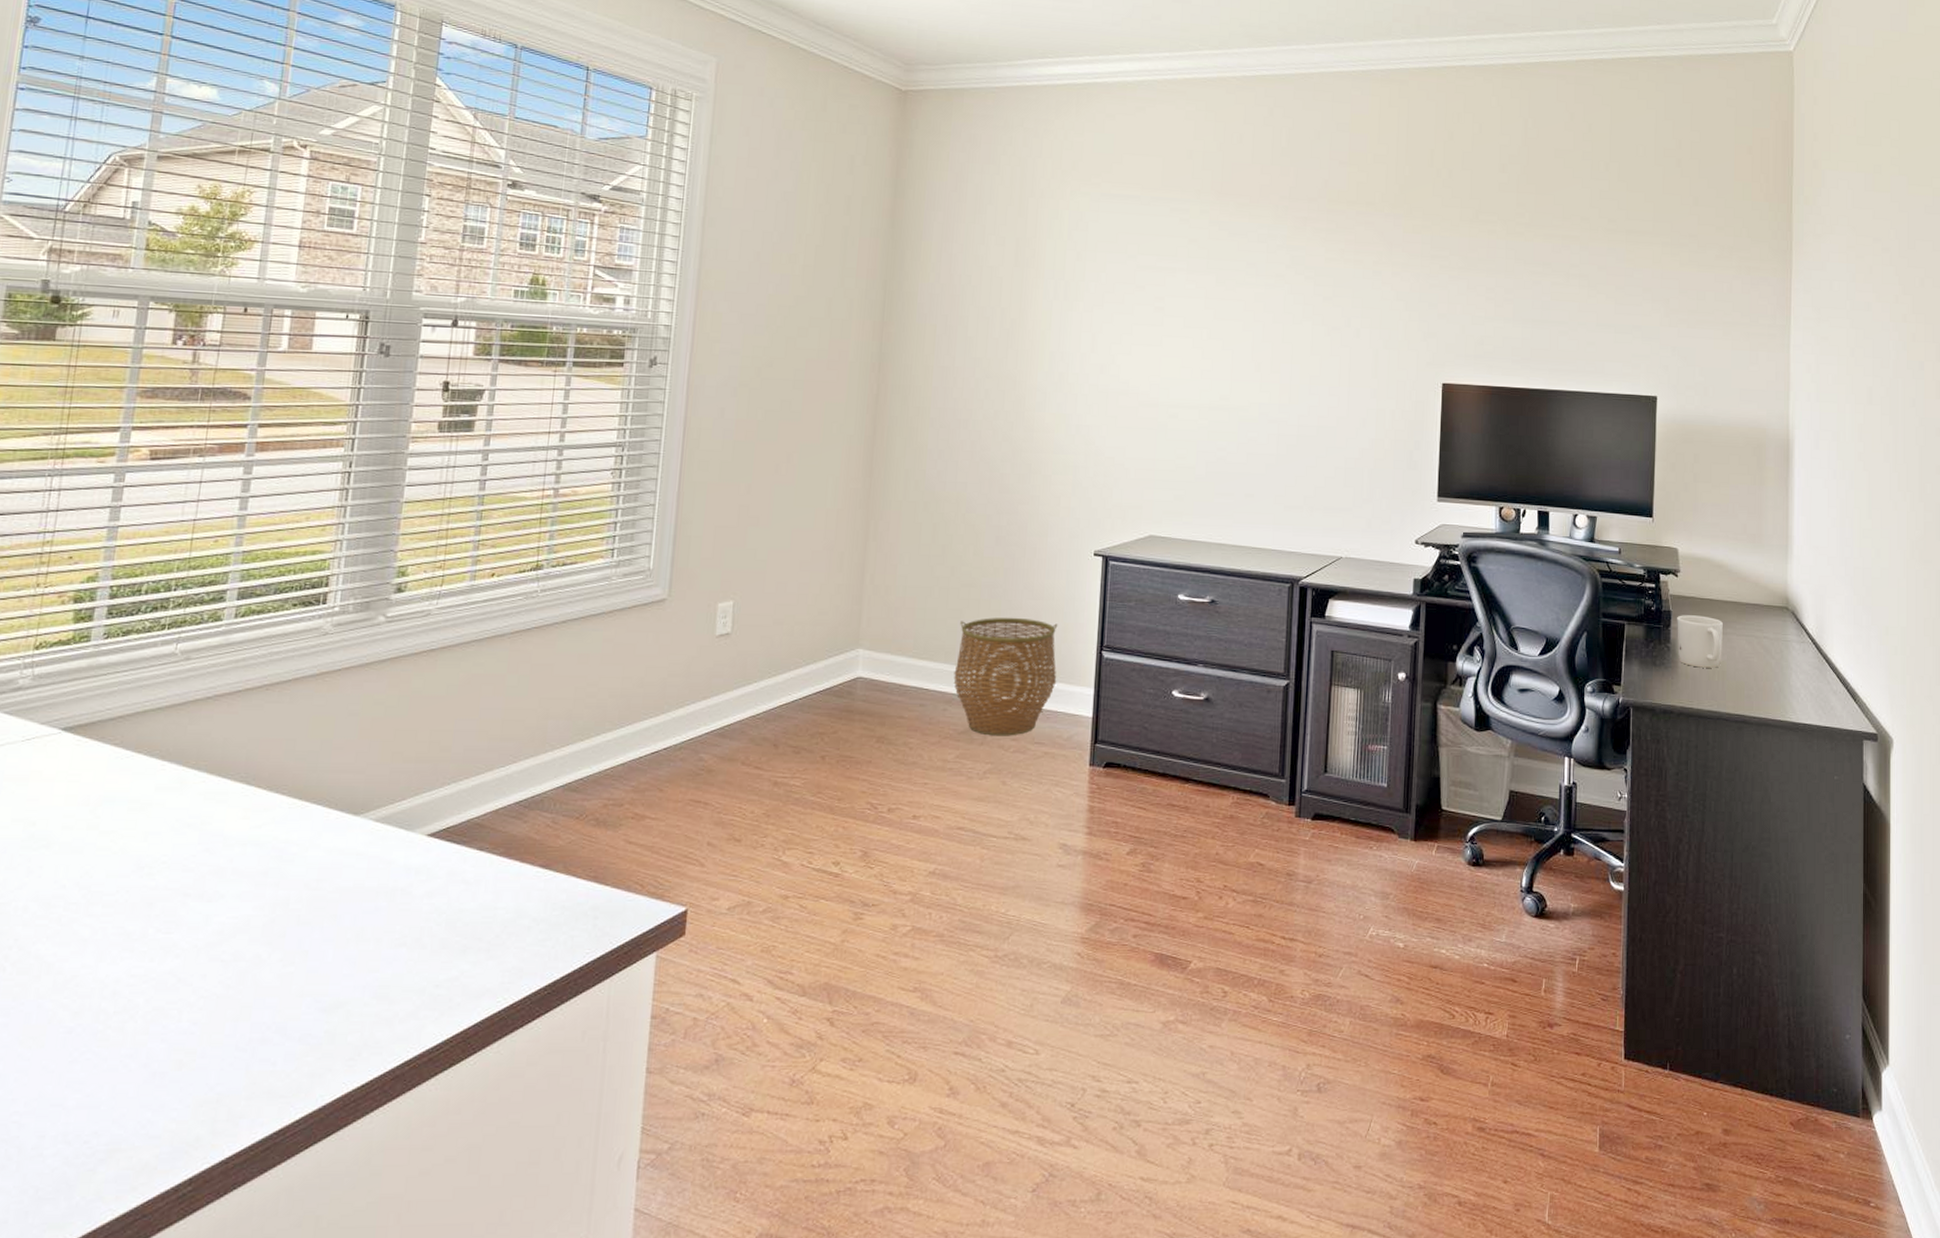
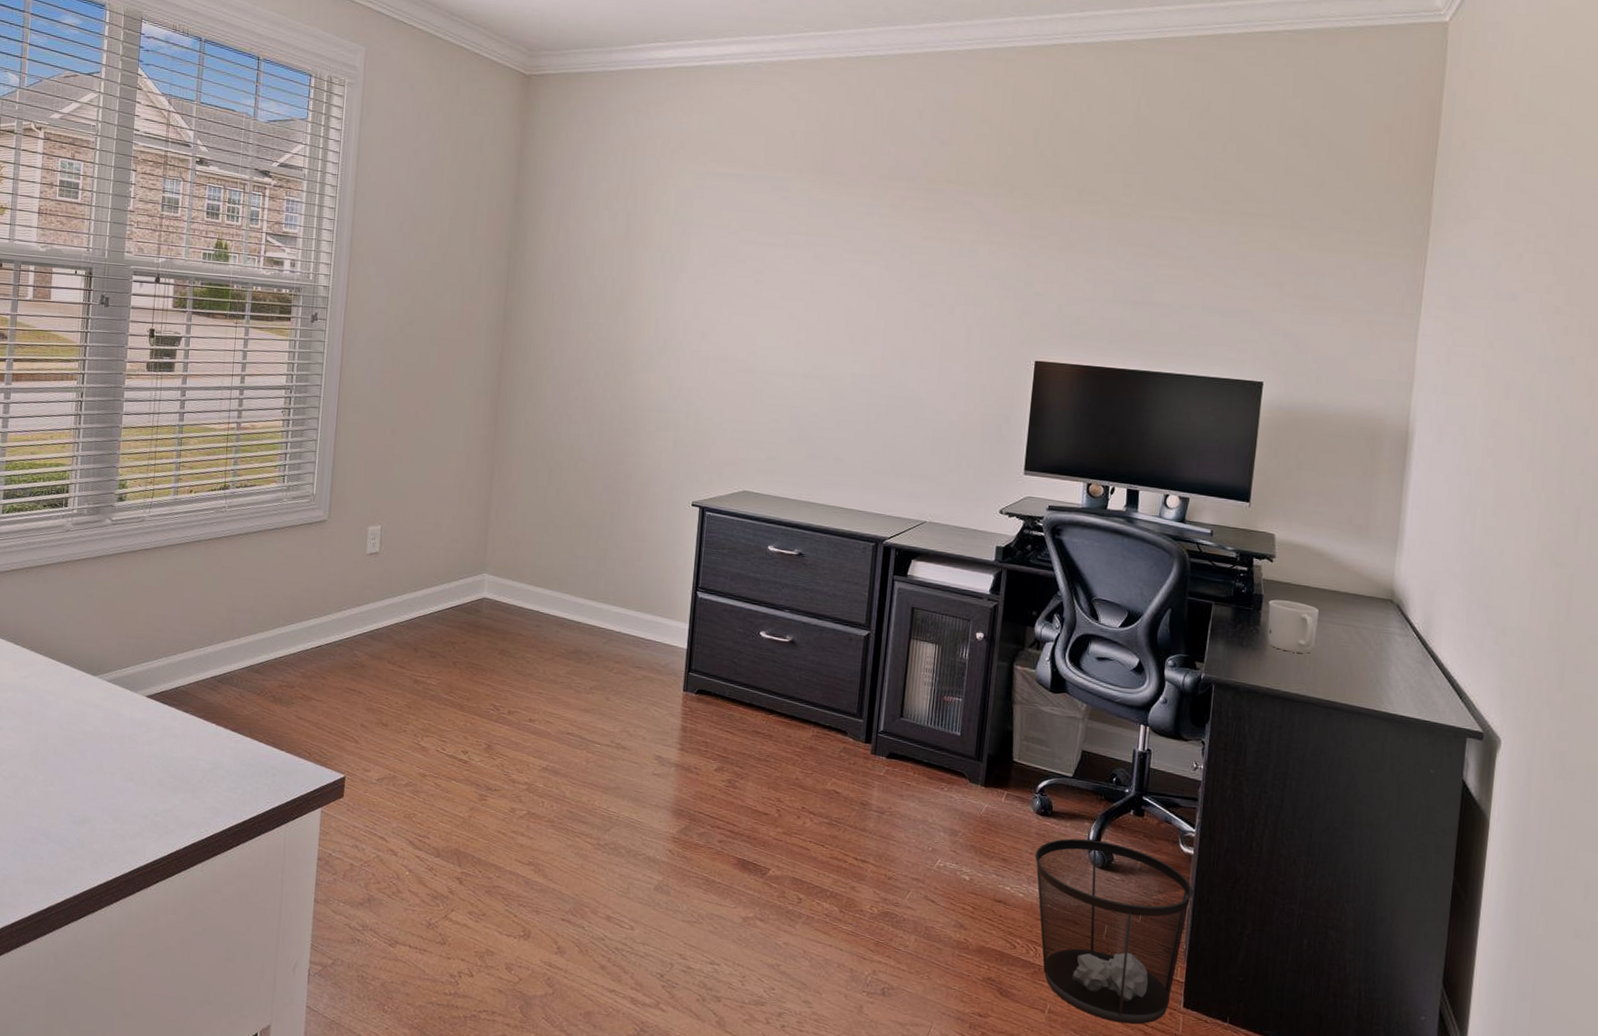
basket: present [954,617,1058,736] -> none [565,555,658,659]
waste bin: none [1468,886,1626,1086] -> present [1034,838,1193,1025]

